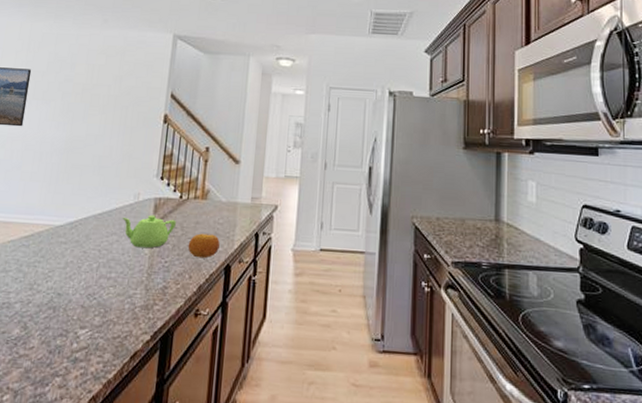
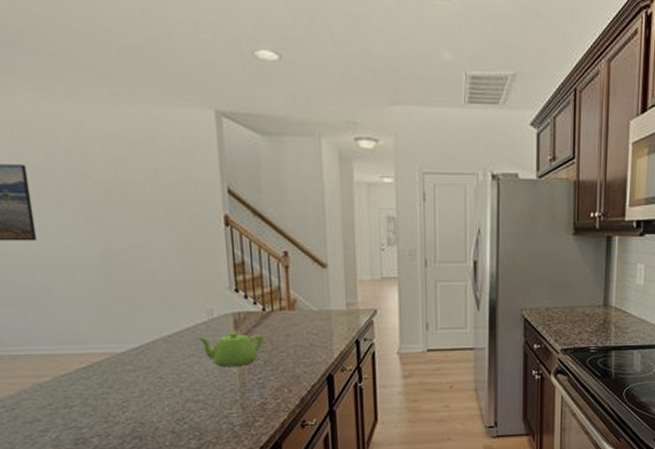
fruit: present [188,233,220,259] -> none [281,345,317,371]

